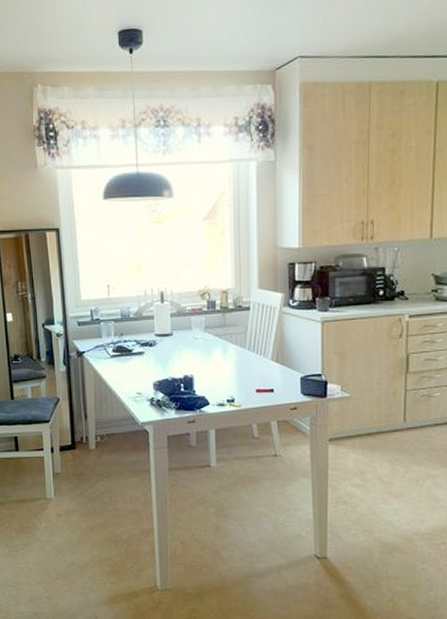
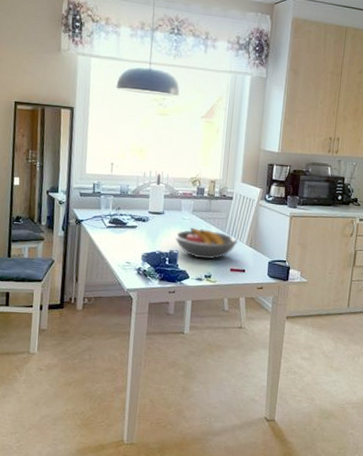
fruit bowl: none [187,347,261,382] -> present [174,228,237,260]

